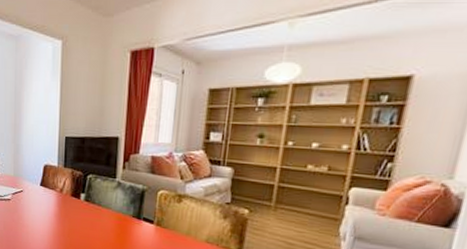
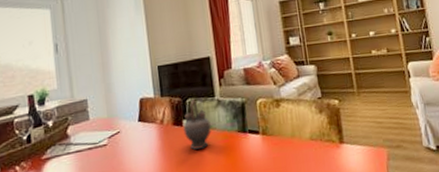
teapot: none [80,176,108,224] -> present [183,100,212,150]

